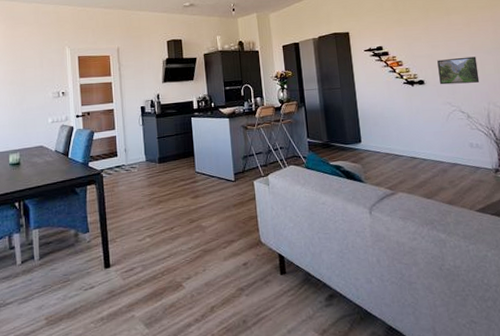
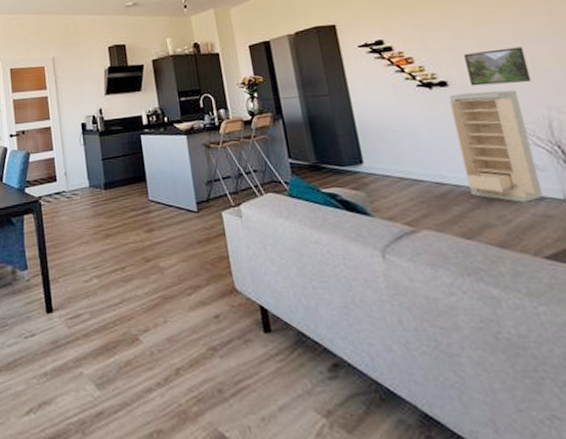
storage cabinet: none [424,89,480,171] -> present [449,90,544,203]

